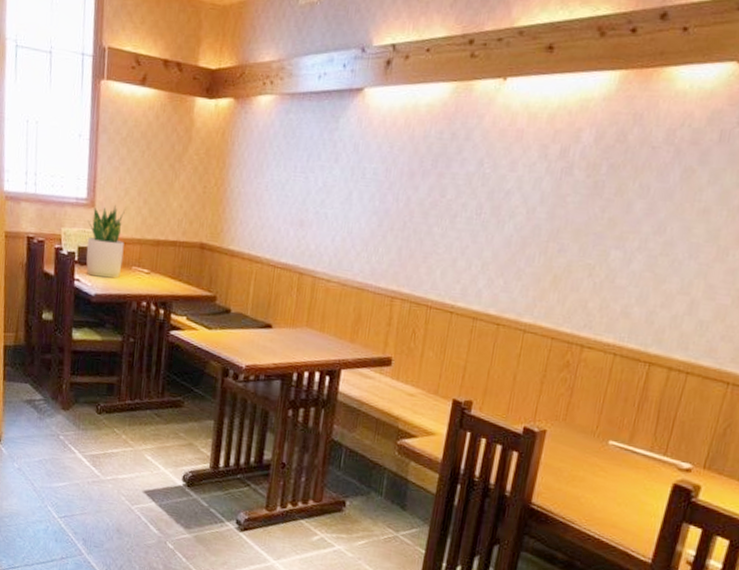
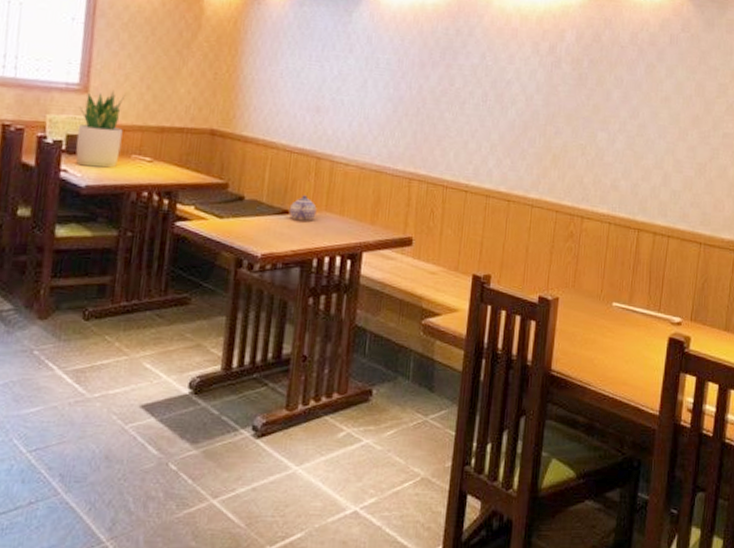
teapot: none [271,310,298,338] -> present [289,195,317,223]

